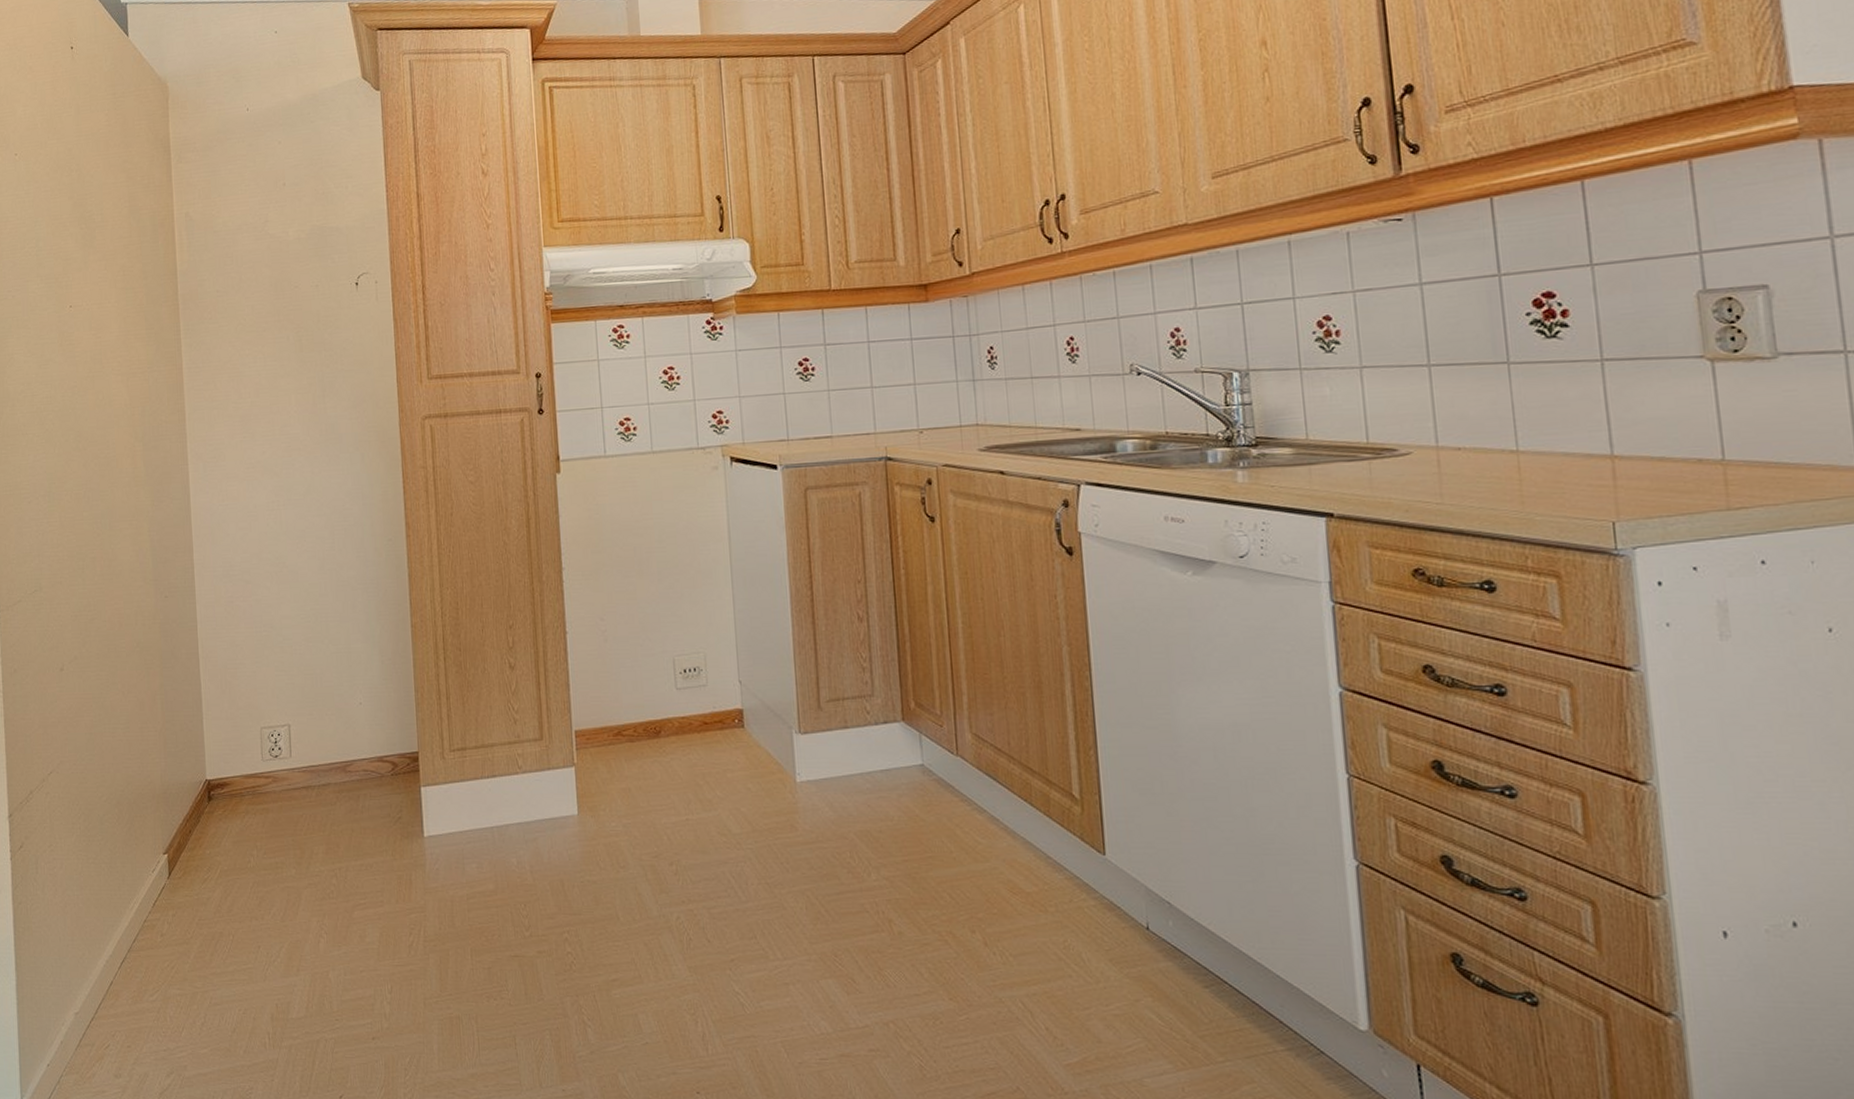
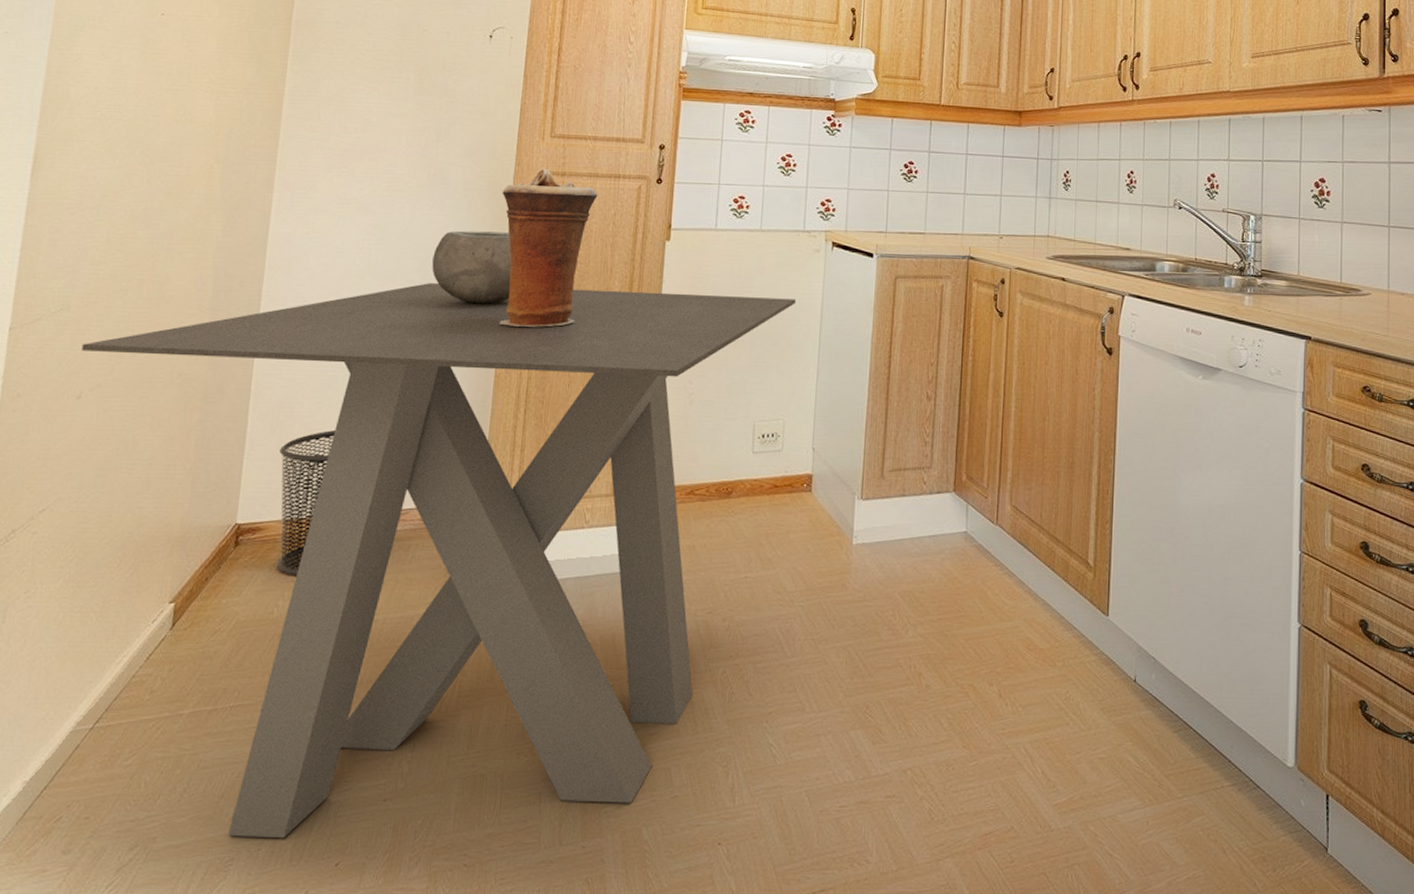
dining table: none [56,522,699,1071] -> present [81,283,796,839]
waste bin: none [232,688,277,827] -> present [277,430,336,575]
bowl: none [337,481,413,555] -> present [432,230,512,304]
vase: none [390,412,482,575] -> present [499,169,598,327]

